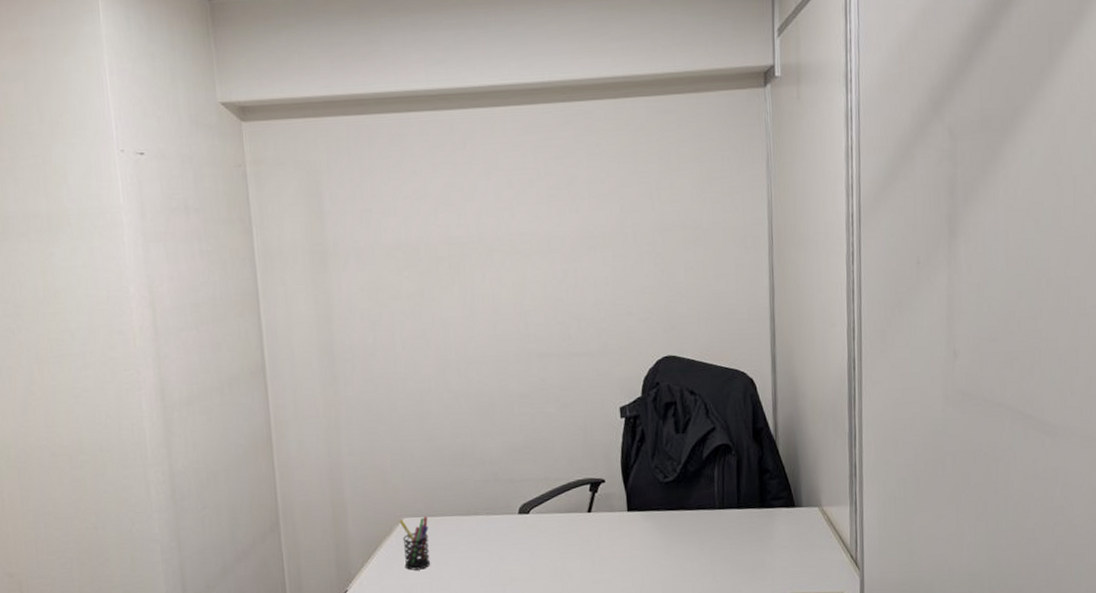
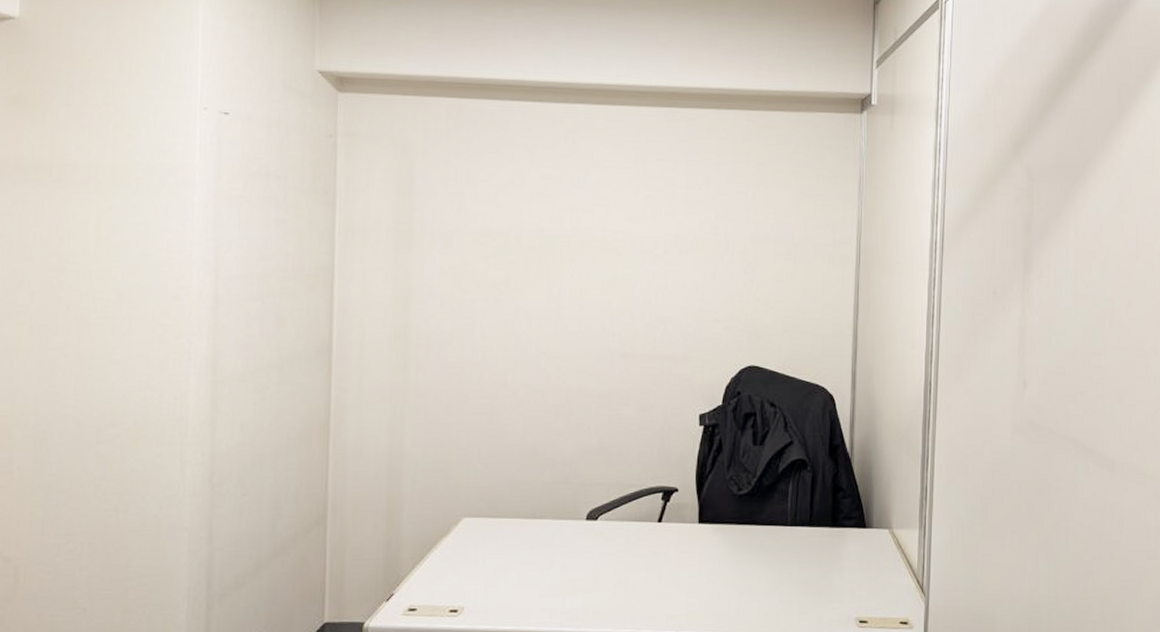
pen holder: present [399,515,431,570] -> none [458,516,490,575]

